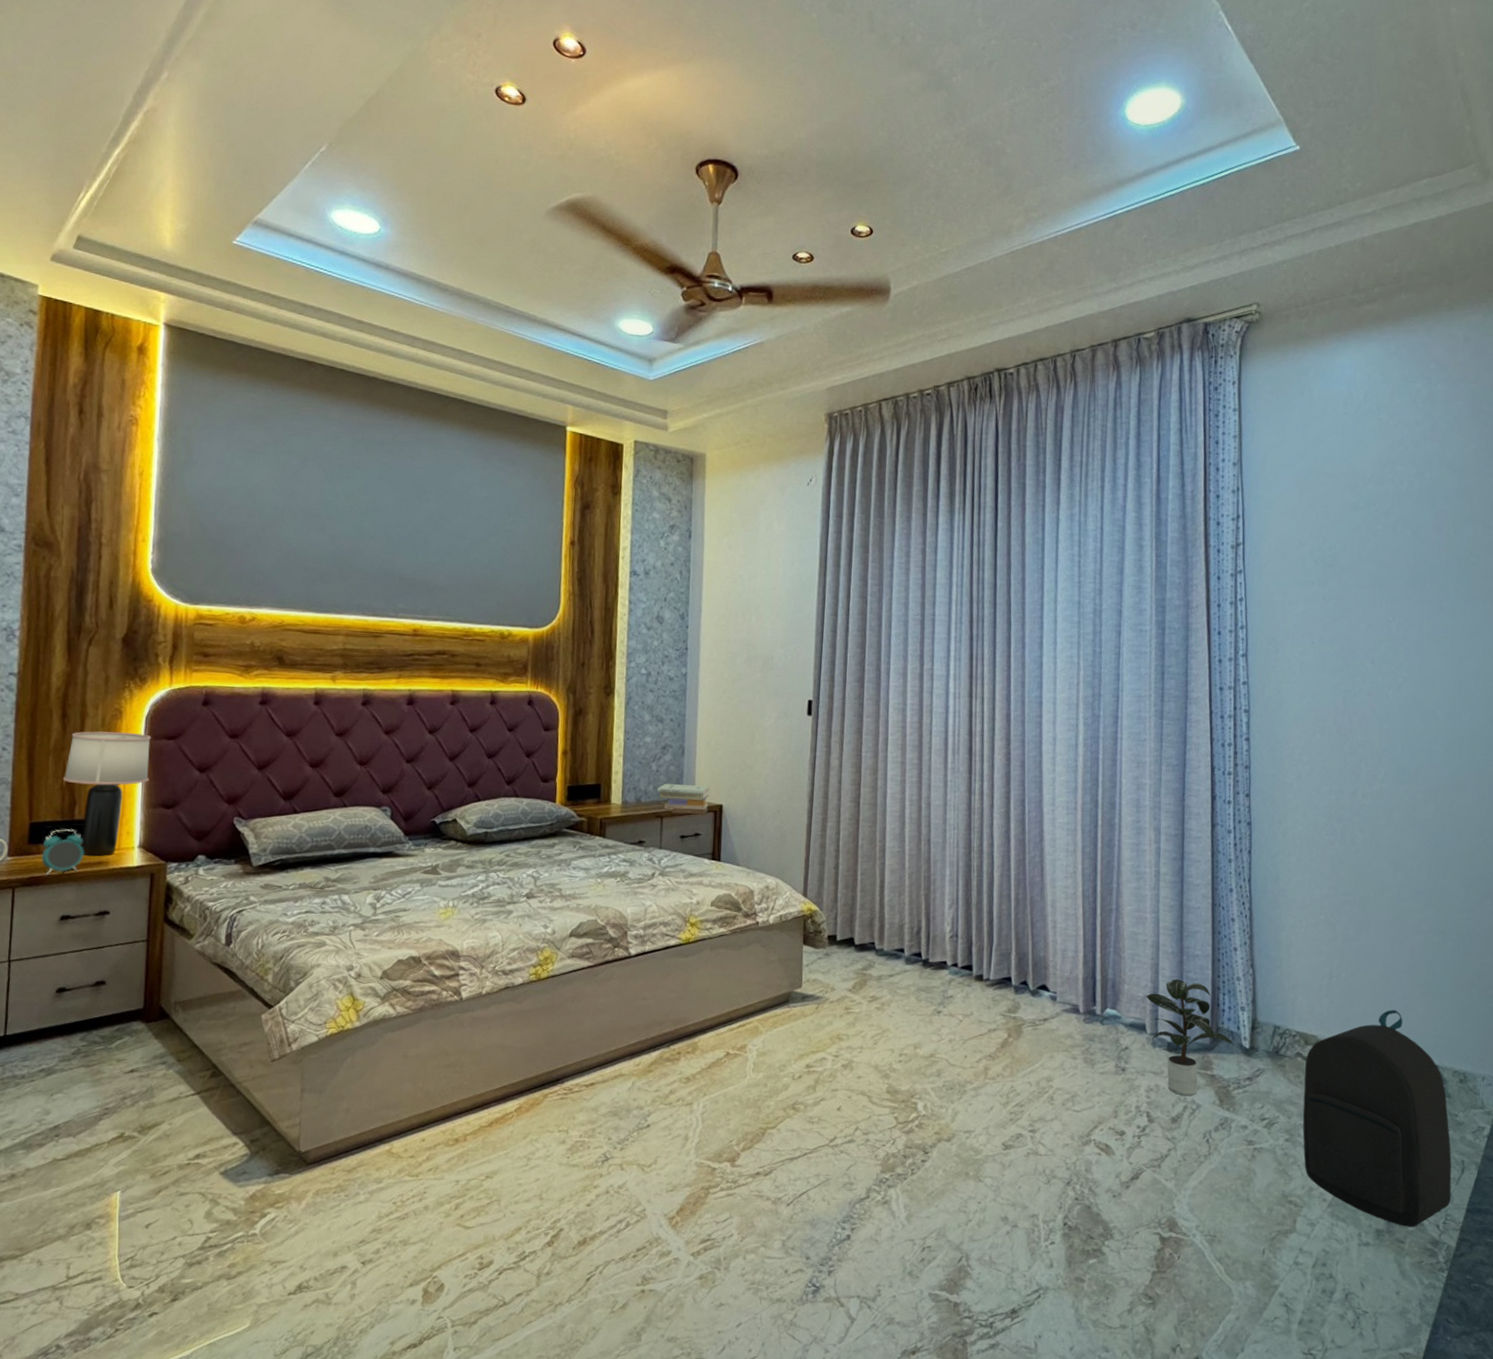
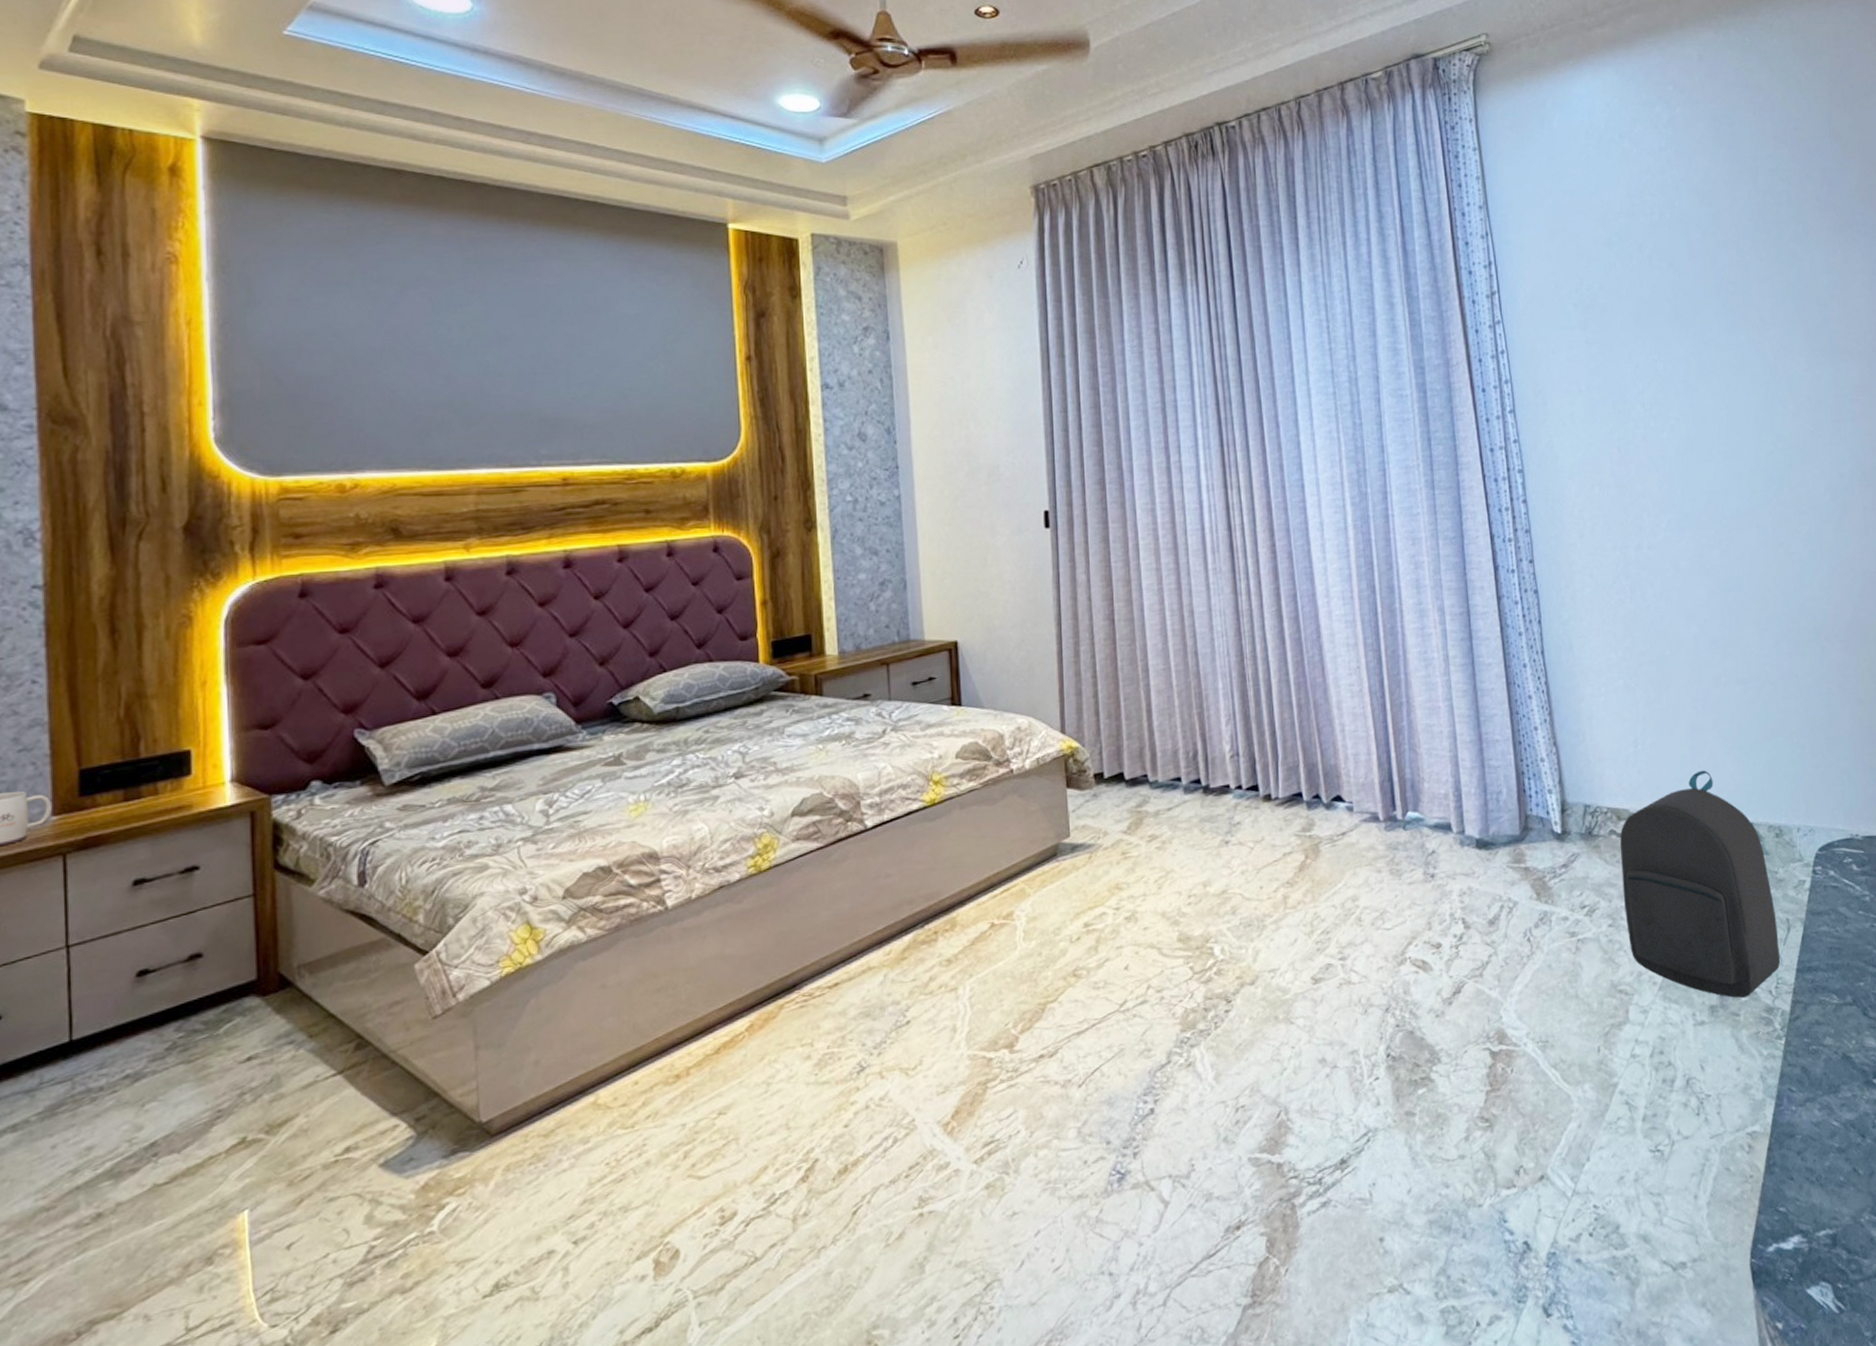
alarm clock: present [40,829,84,876] -> none [98,771,157,833]
table lamp: present [62,731,151,857] -> none [119,641,237,802]
books: present [656,783,710,815] -> none [878,621,941,658]
potted plant: present [1145,979,1234,1096] -> none [1447,769,1545,895]

